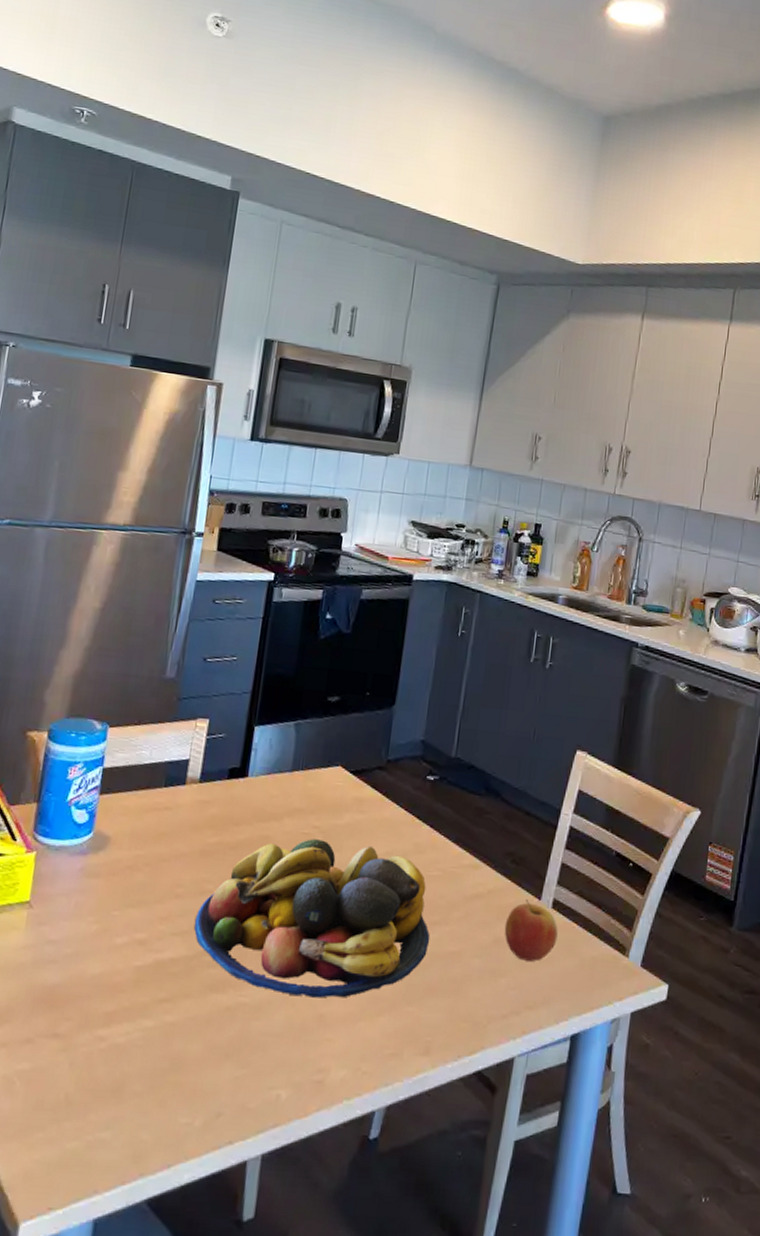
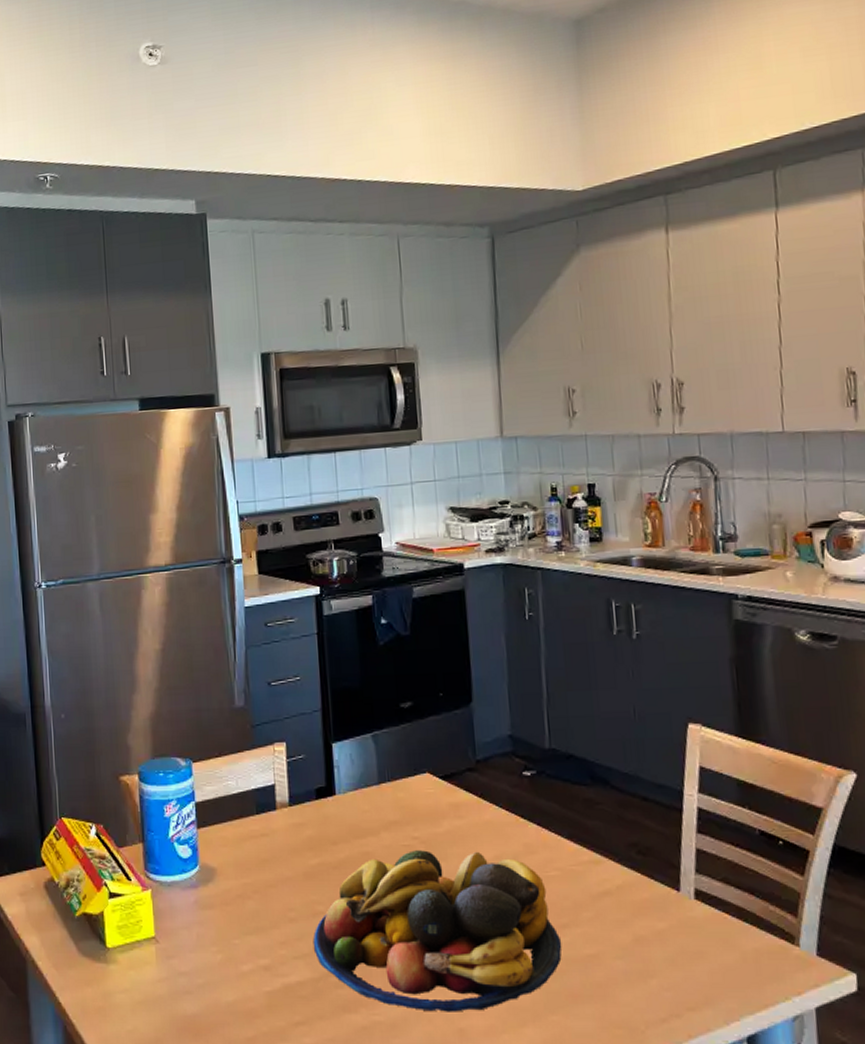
apple: present [504,899,558,961] -> none [643,892,709,959]

